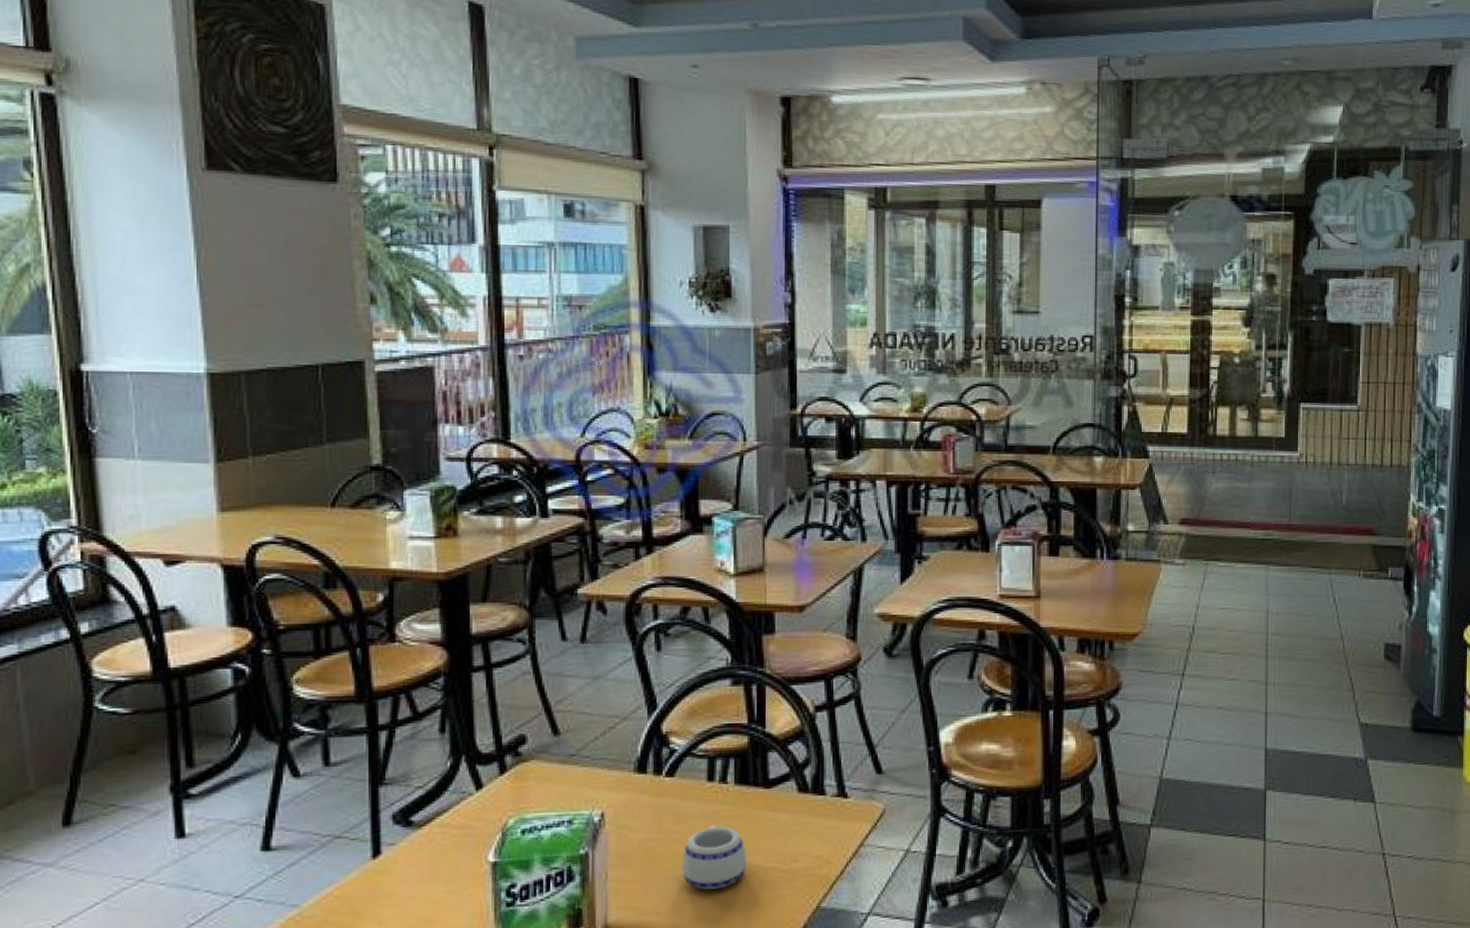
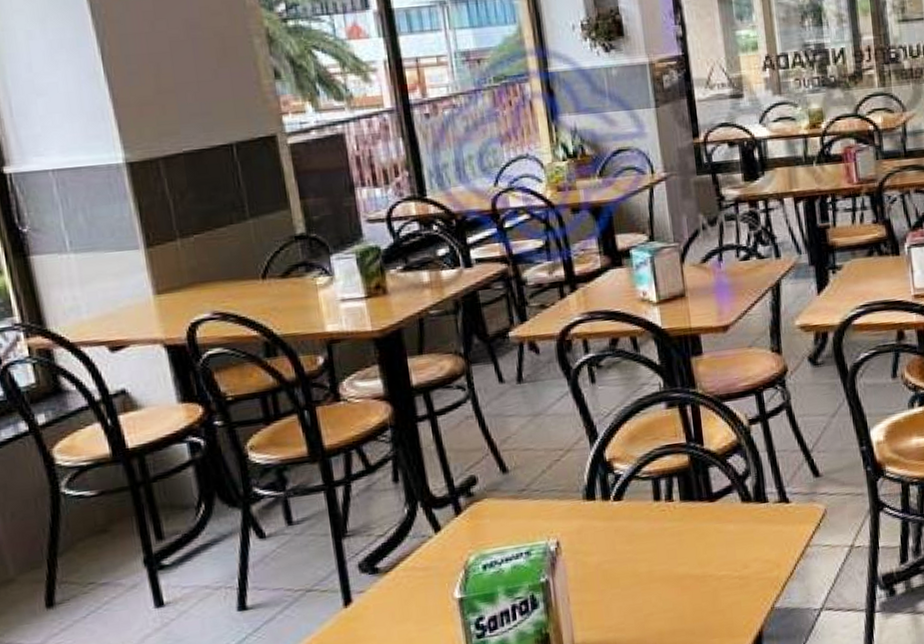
mug: present [682,825,747,890] -> none [638,541,701,603]

